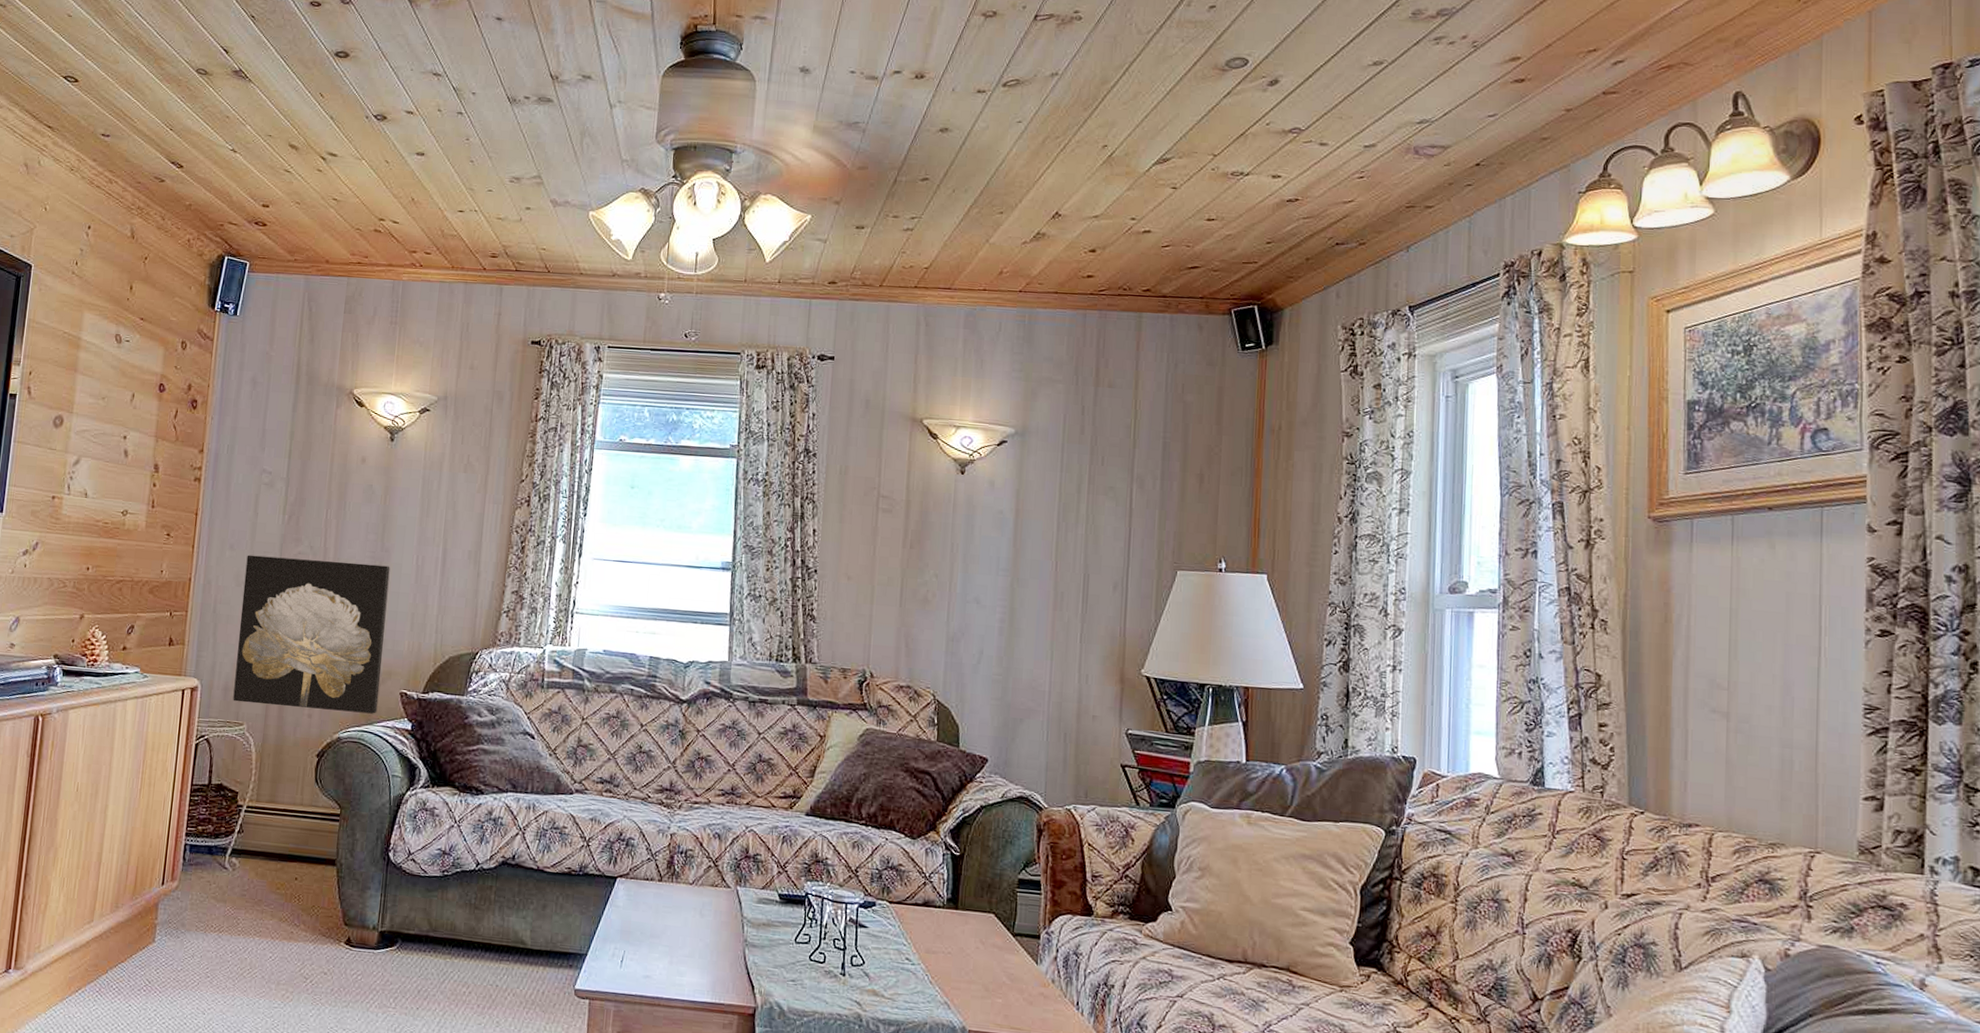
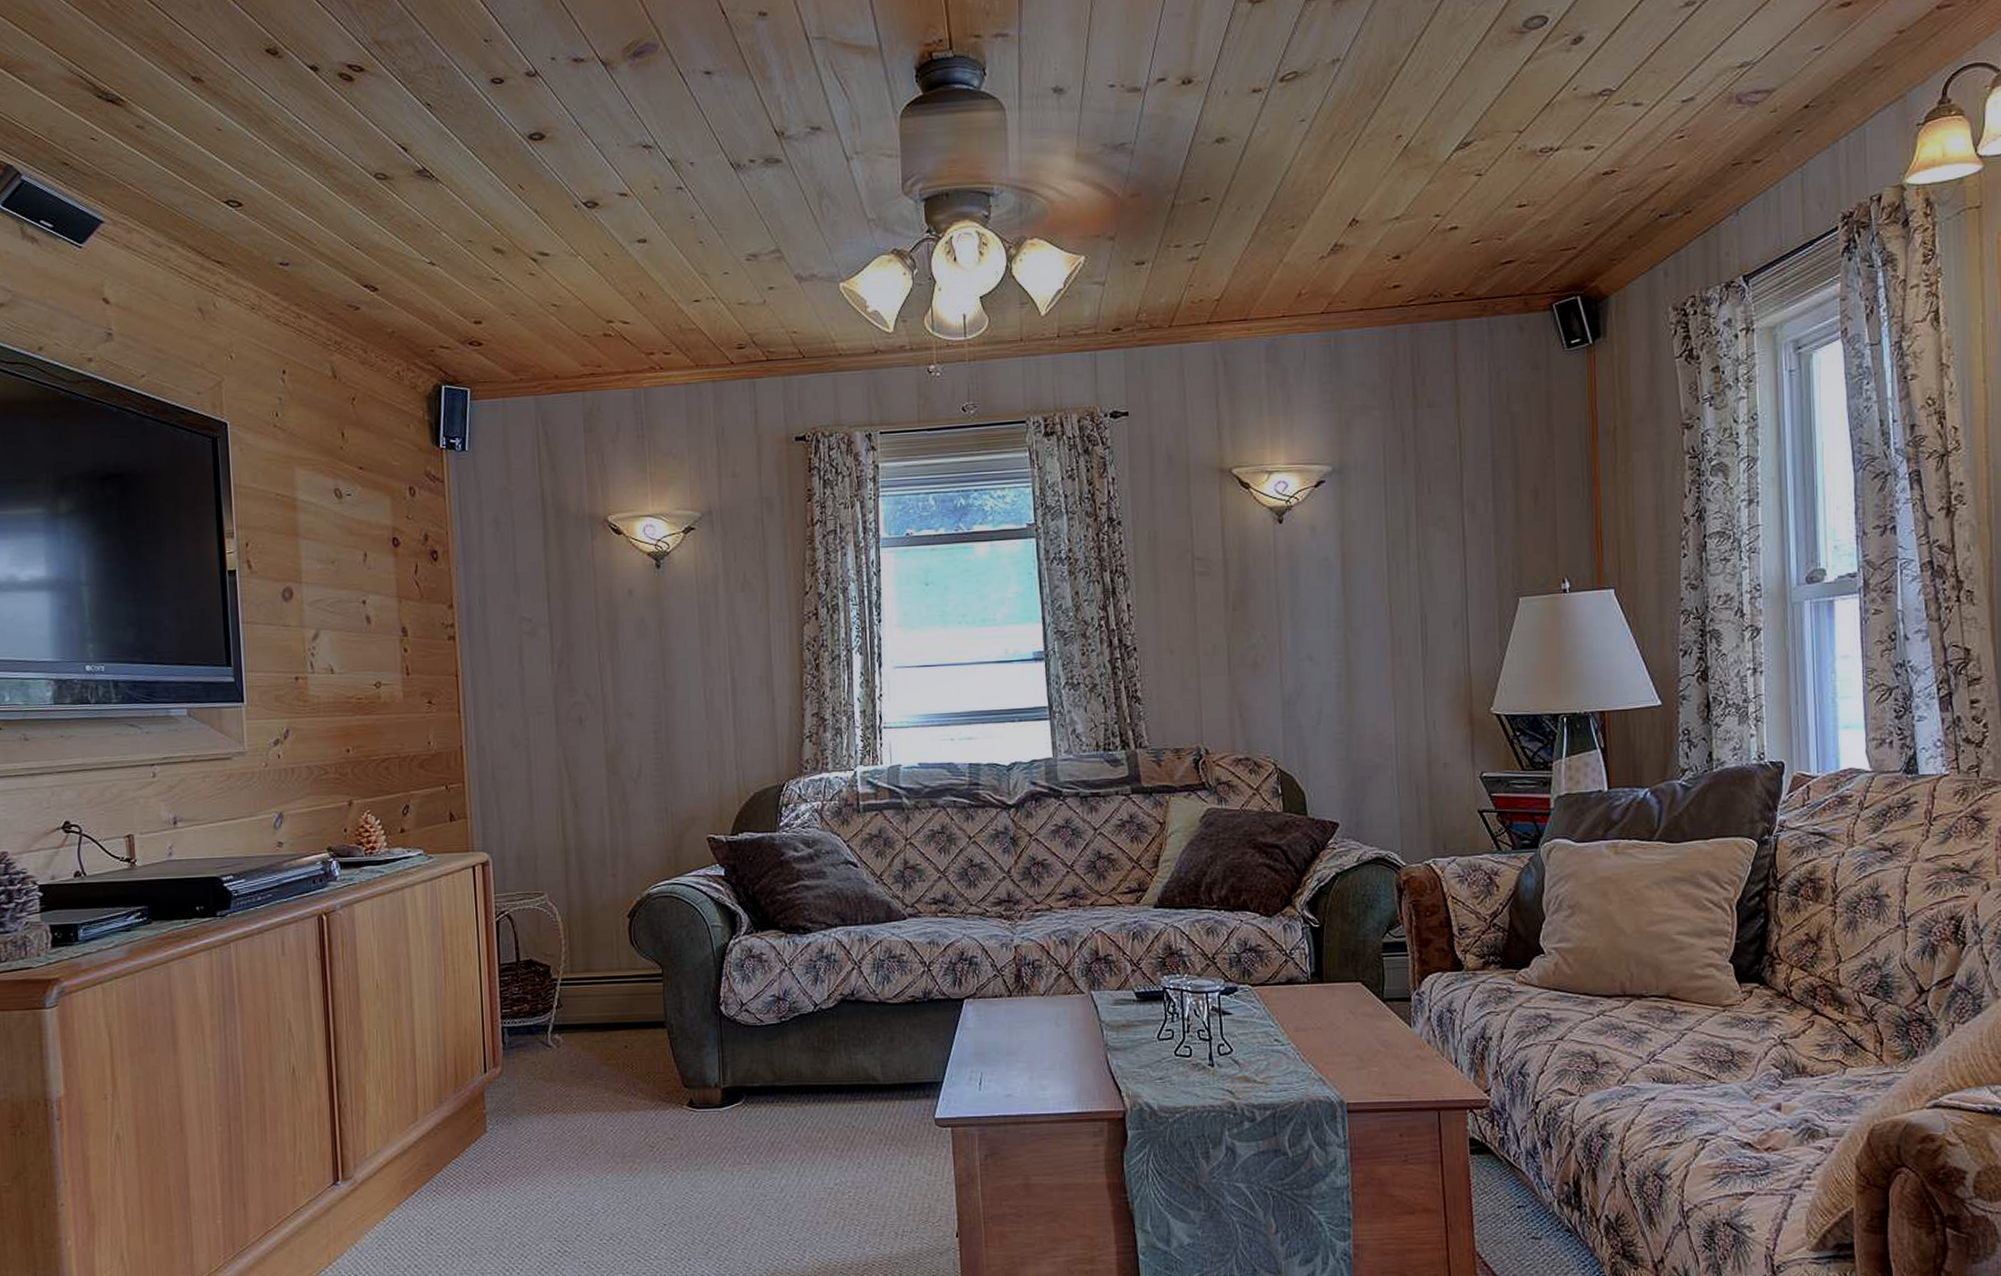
wall art: present [233,555,390,714] -> none [519,704,686,871]

